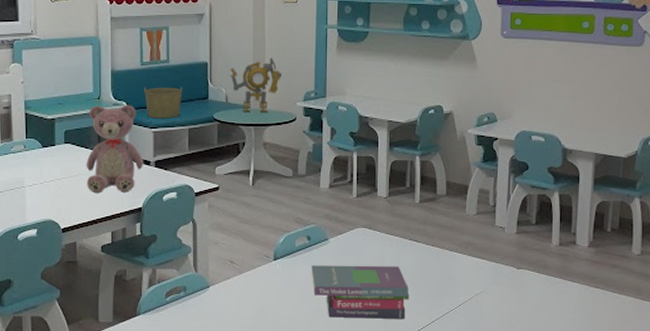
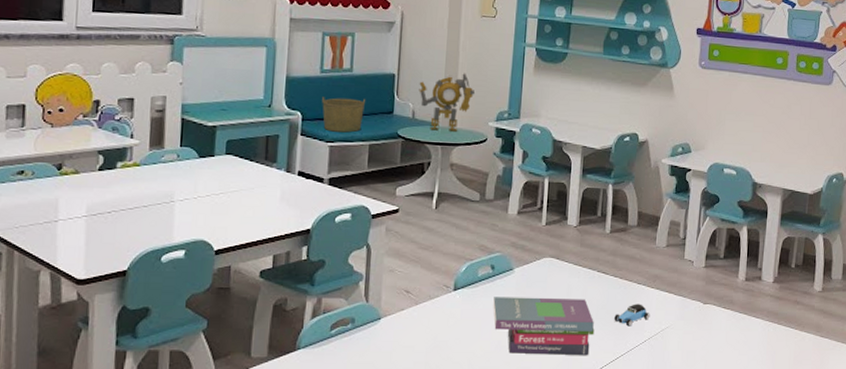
teddy bear: present [86,105,144,194] -> none [249,114,317,212]
toy car: none [428,270,464,292] -> present [614,304,650,327]

